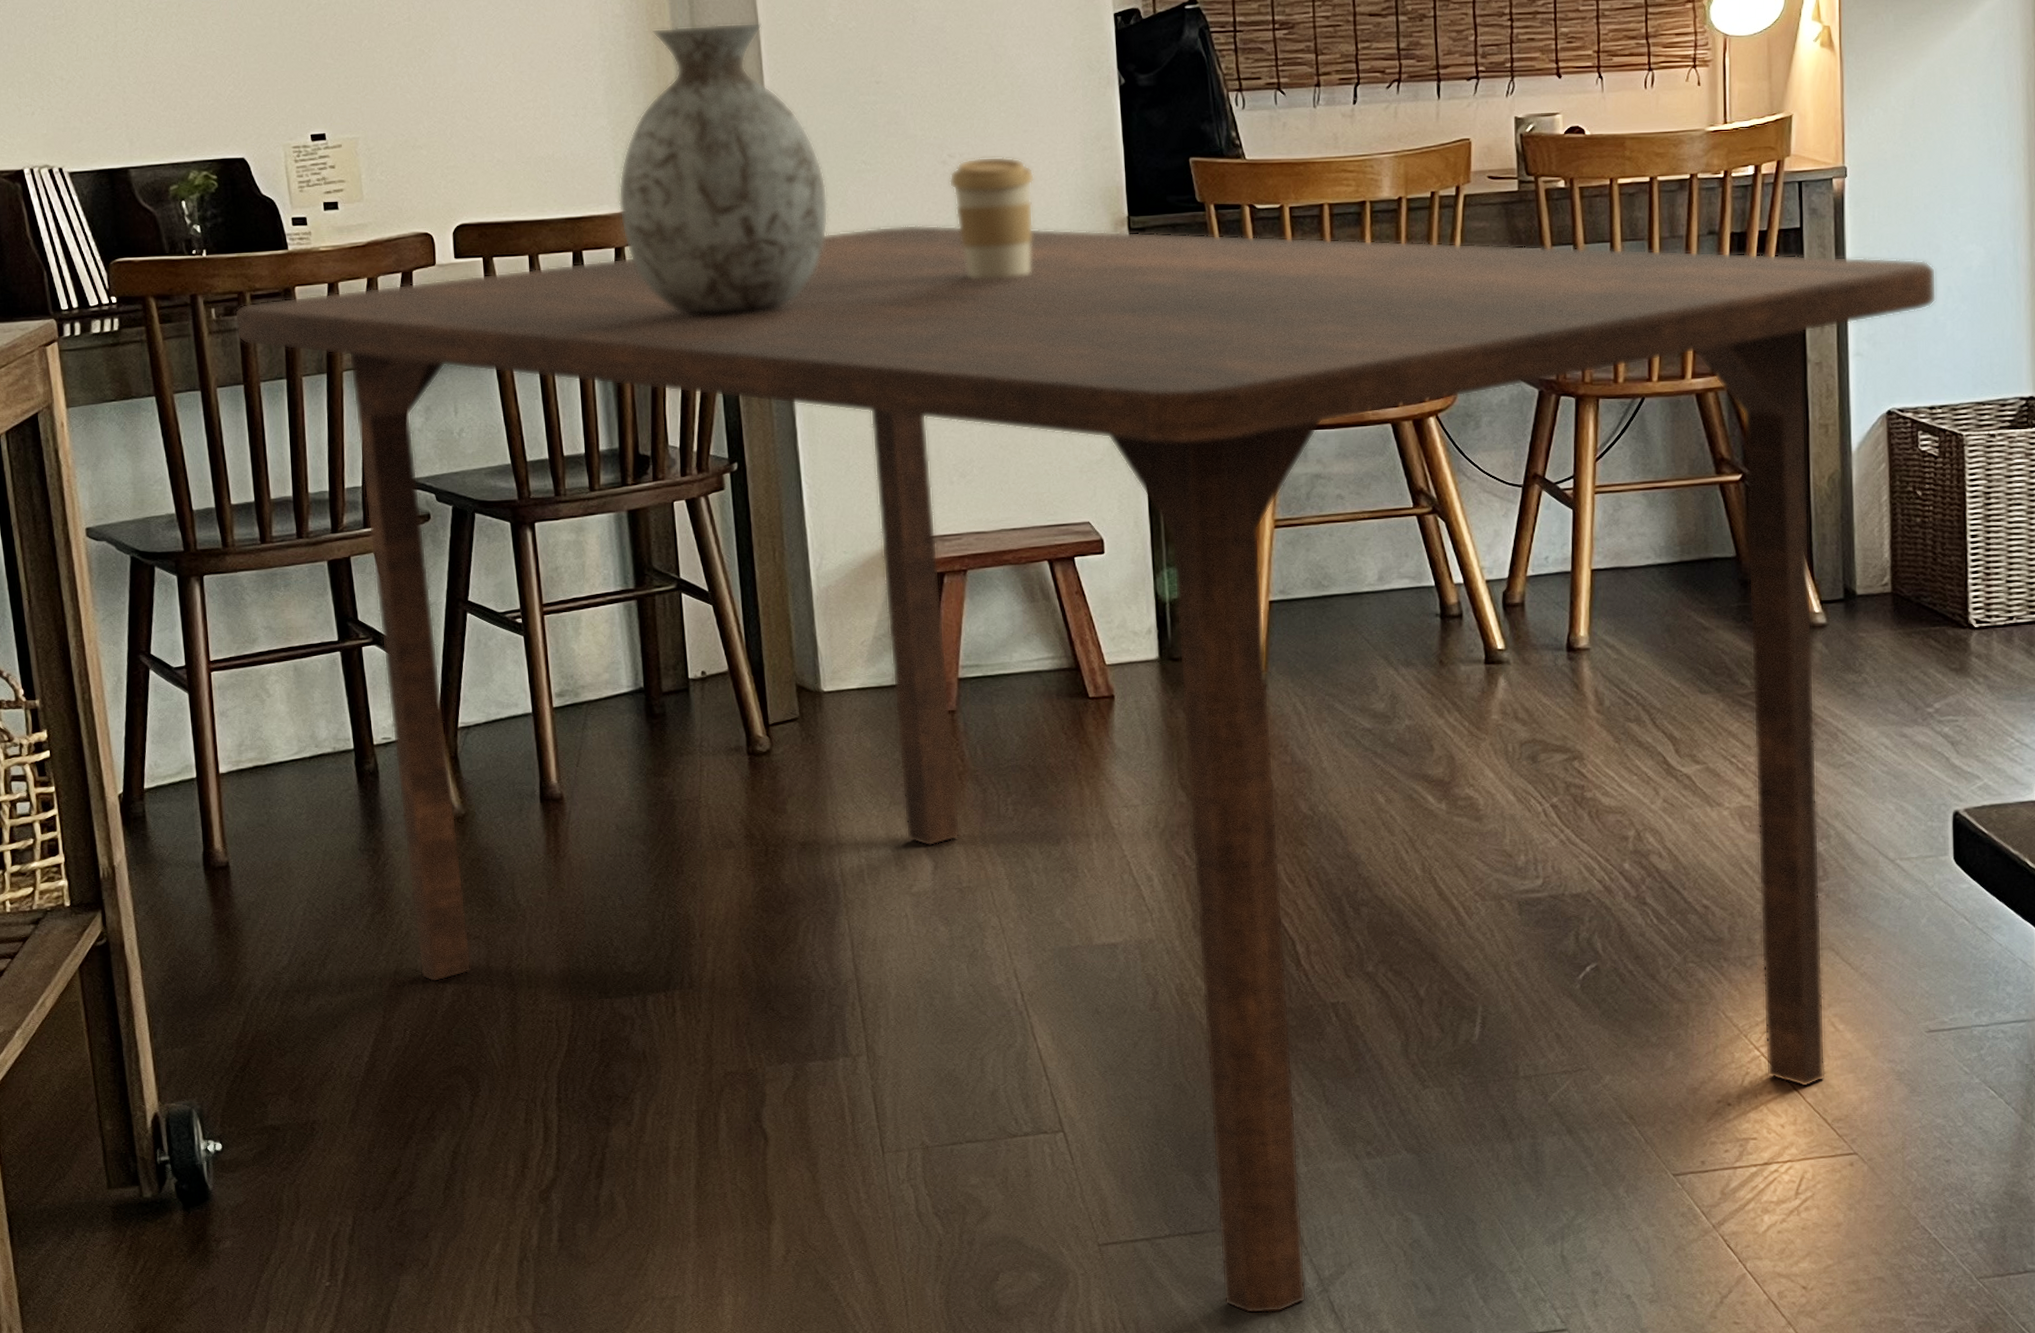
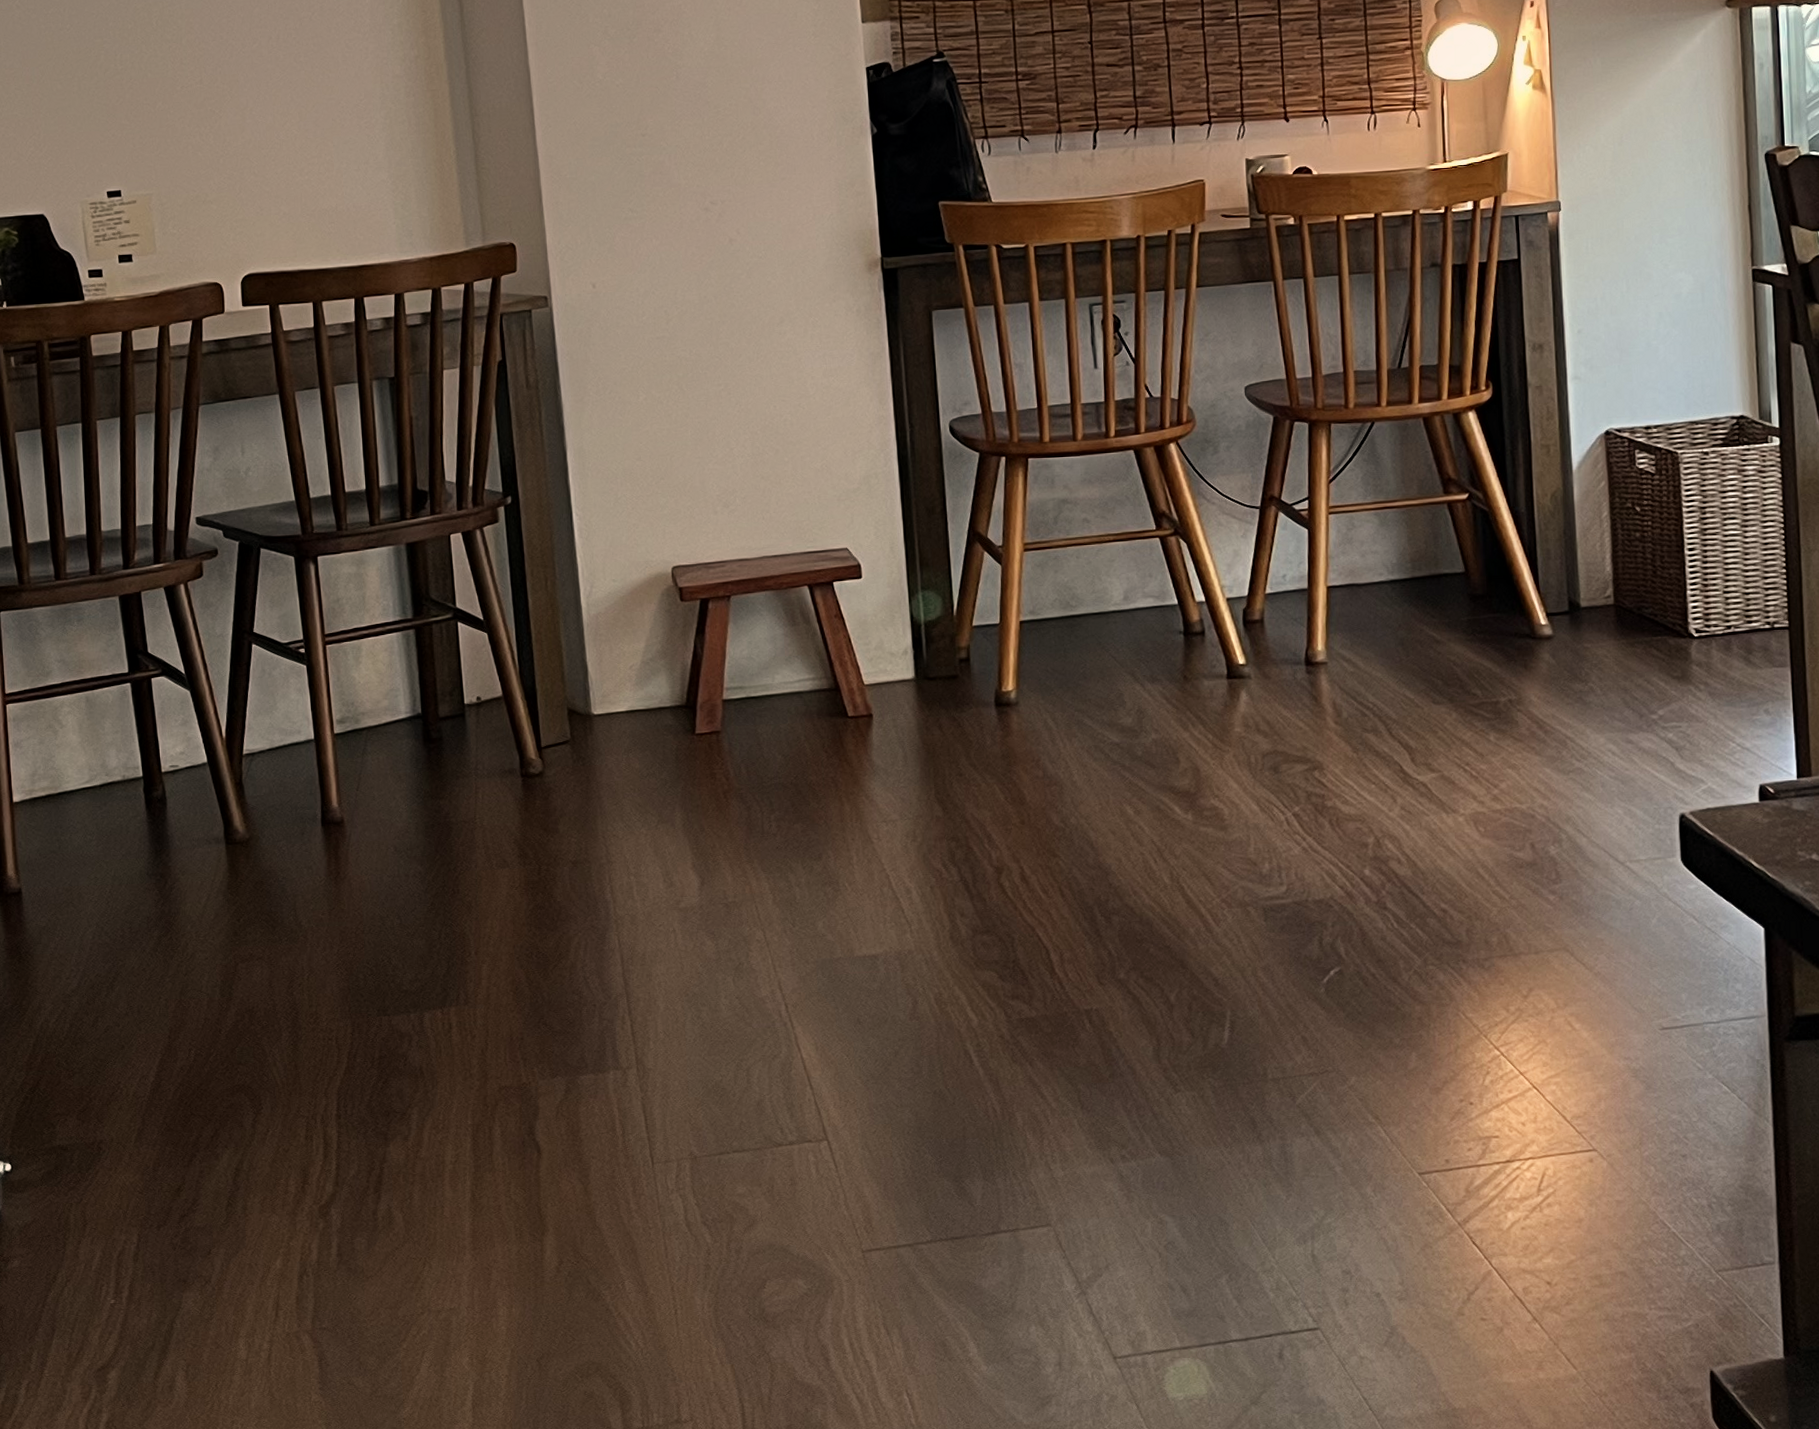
dining table: present [234,224,1937,1314] -> none [32,268,1649,1318]
vase: present [618,22,828,314] -> none [398,80,597,356]
coffee cup: present [948,156,1035,278] -> none [711,203,793,318]

